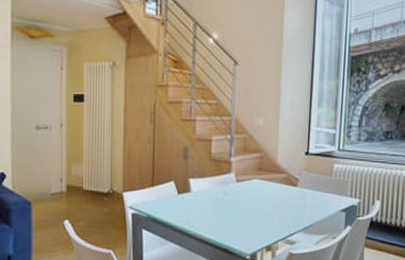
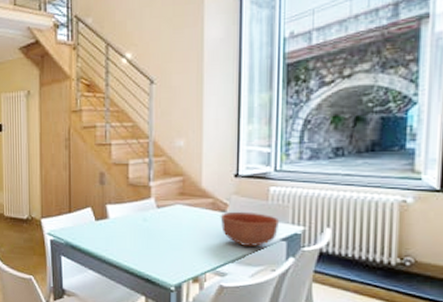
bowl: none [292,185,341,218] -> present [220,211,280,247]

